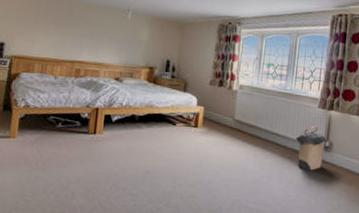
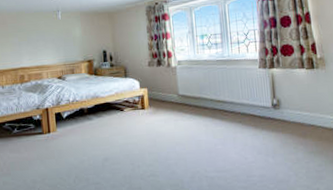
laundry hamper: present [295,126,328,171] -> none [242,86,275,131]

